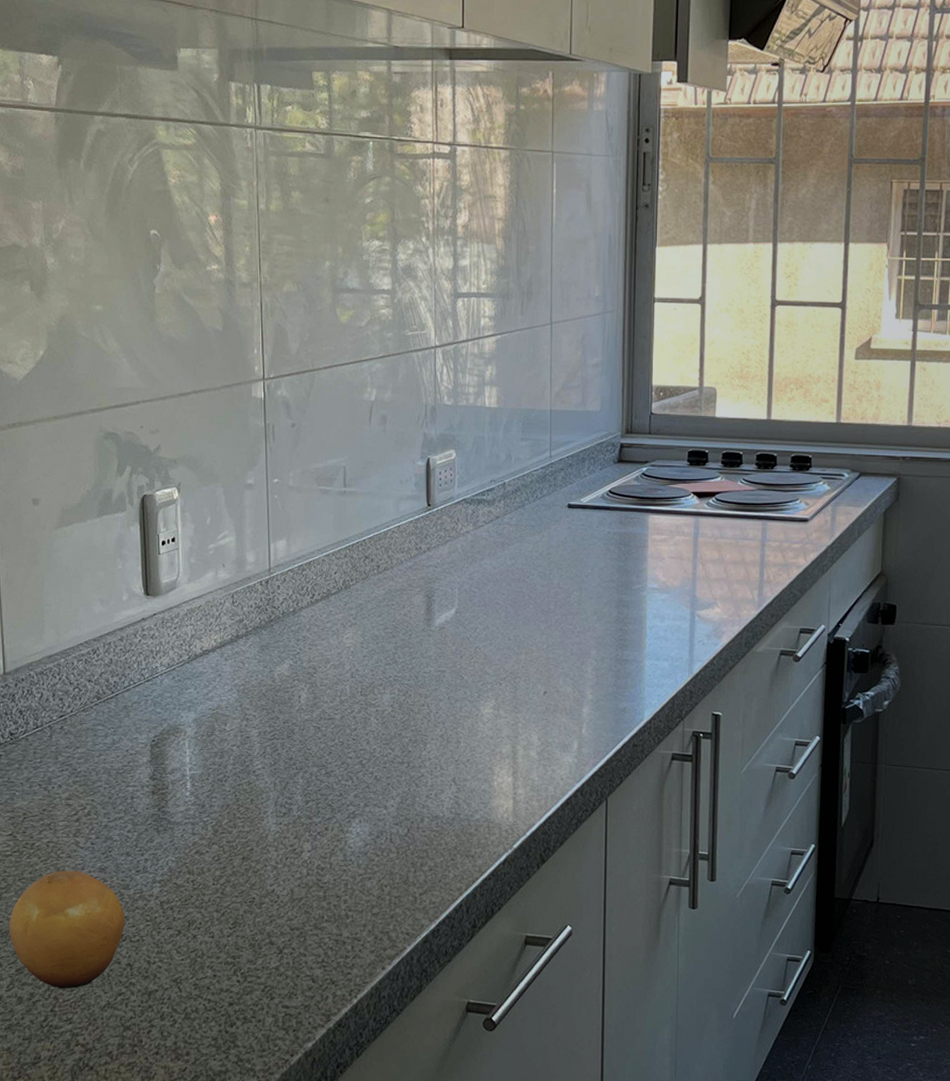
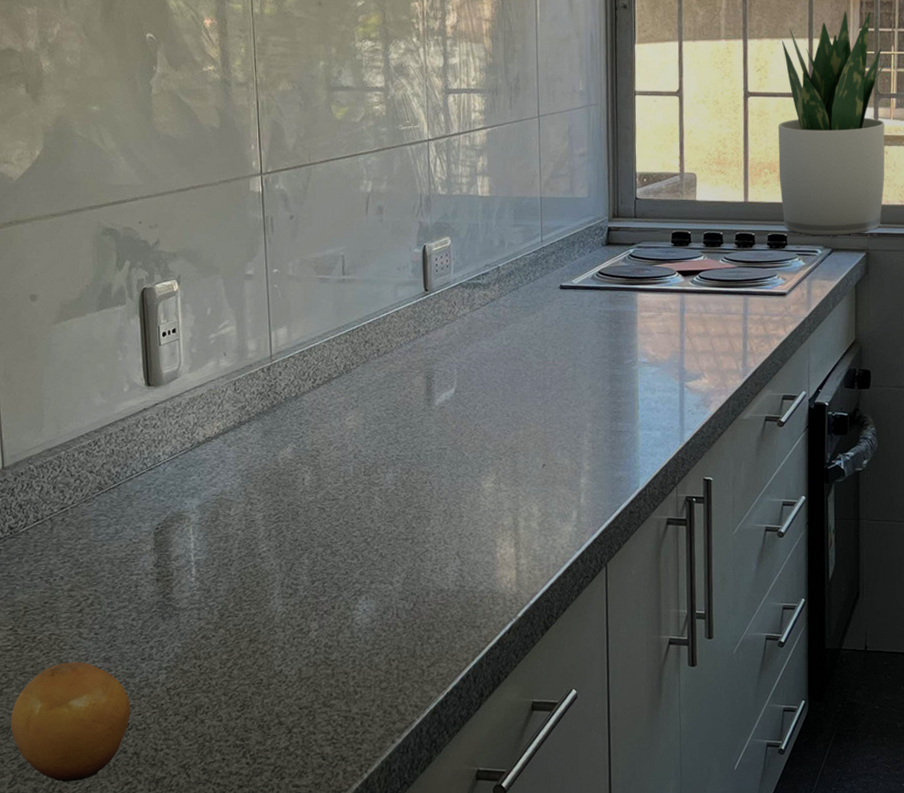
planter: none [806,213,930,459] -> present [778,11,887,236]

